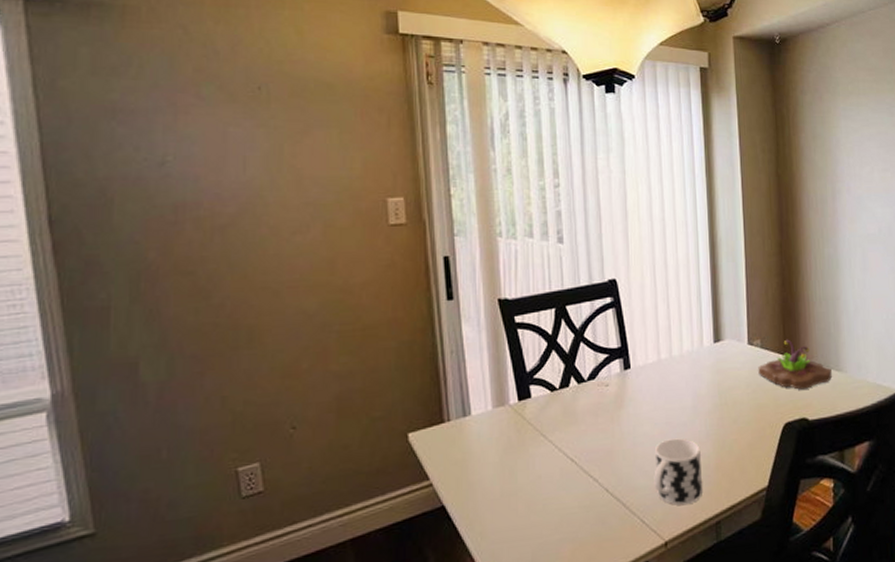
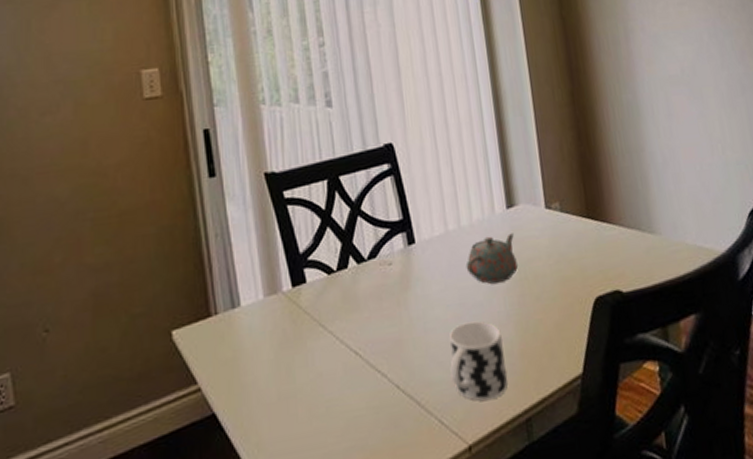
teapot: none [674,364,719,407] -> present [465,233,518,284]
succulent planter: present [758,339,832,390] -> none [559,199,645,257]

